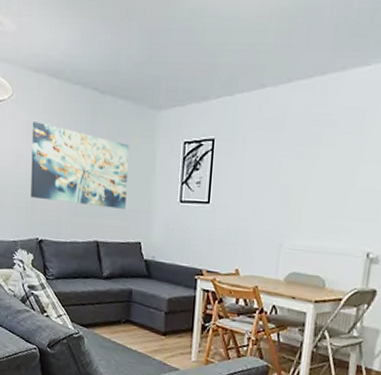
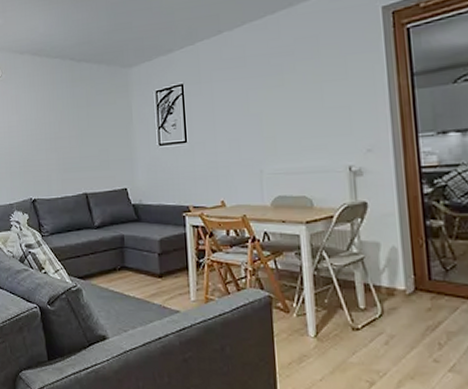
wall art: present [31,122,130,209] -> none [20,95,109,162]

